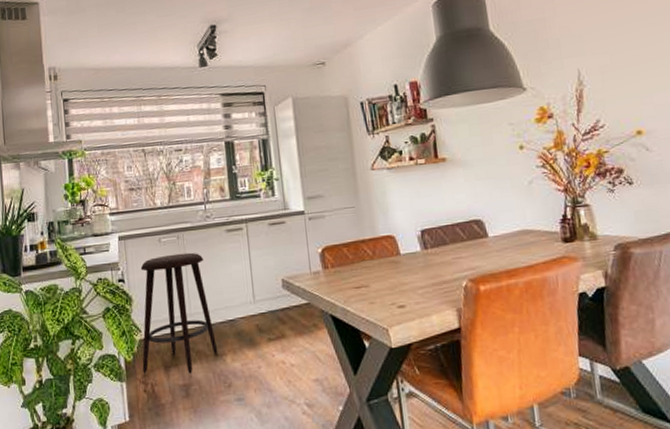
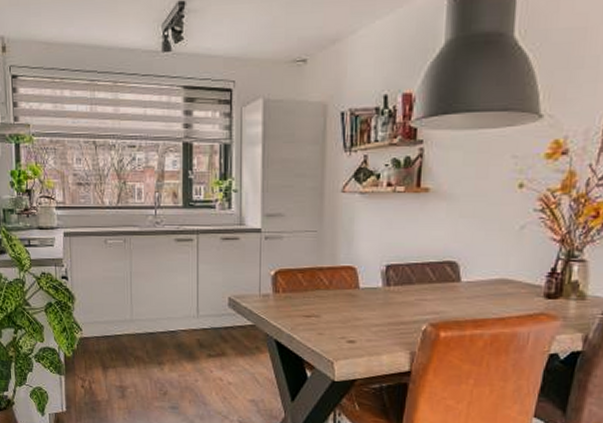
stool: present [140,252,218,374] -> none [81,257,157,377]

